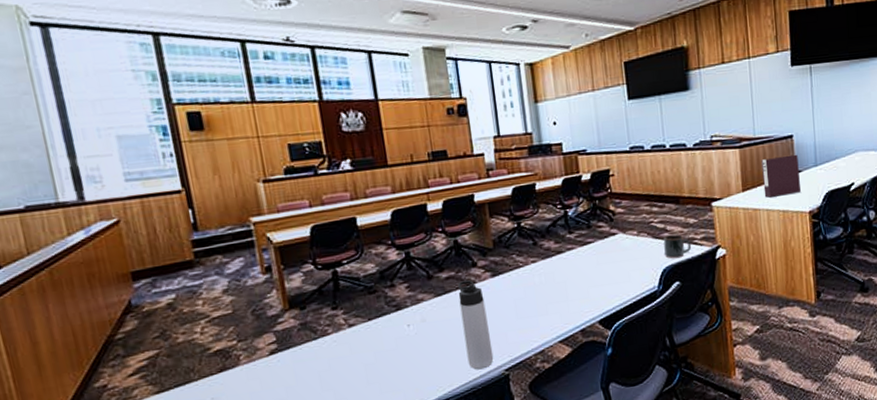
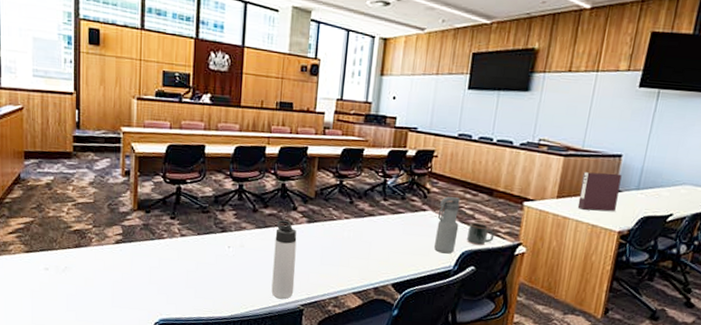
water bottle: none [628,213,655,276] -> present [434,196,460,254]

